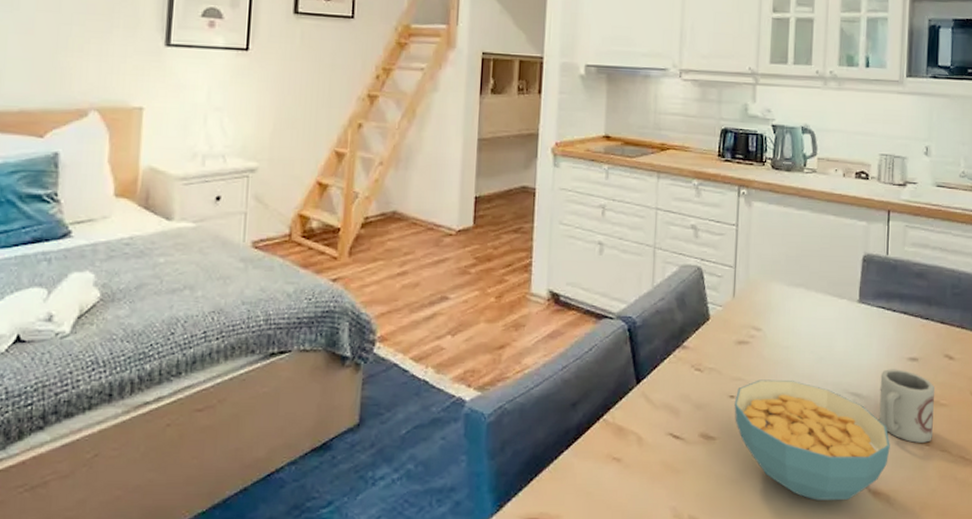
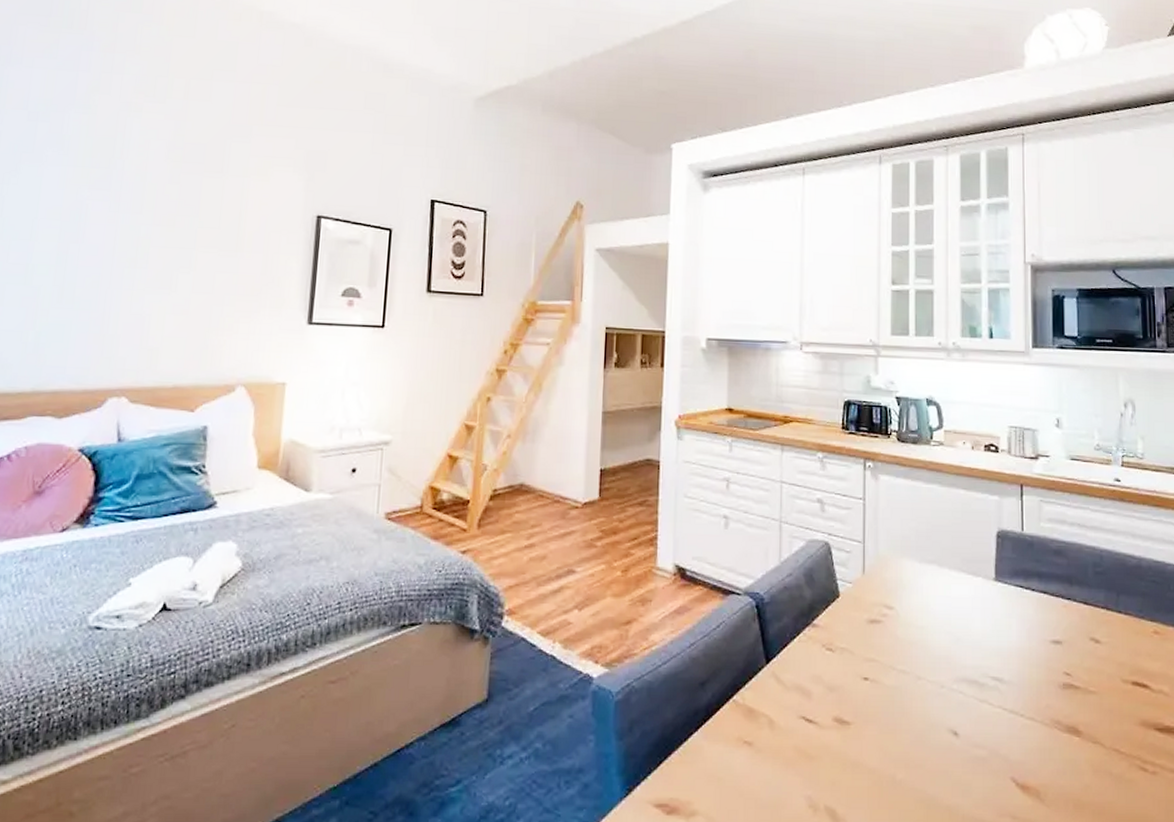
cereal bowl: present [734,379,890,500] -> none [868,661,1037,794]
cup: present [878,369,935,444] -> none [1022,652,1084,734]

